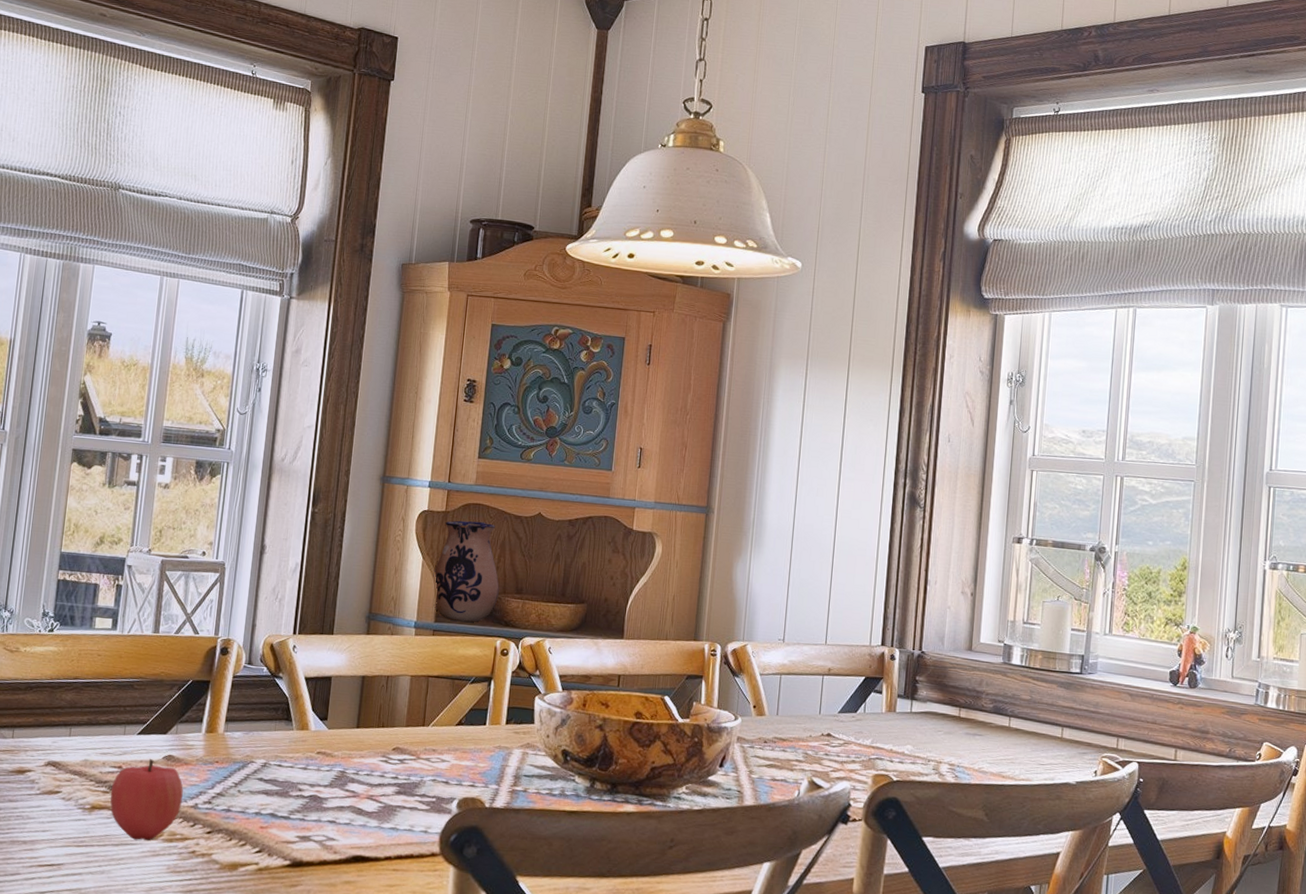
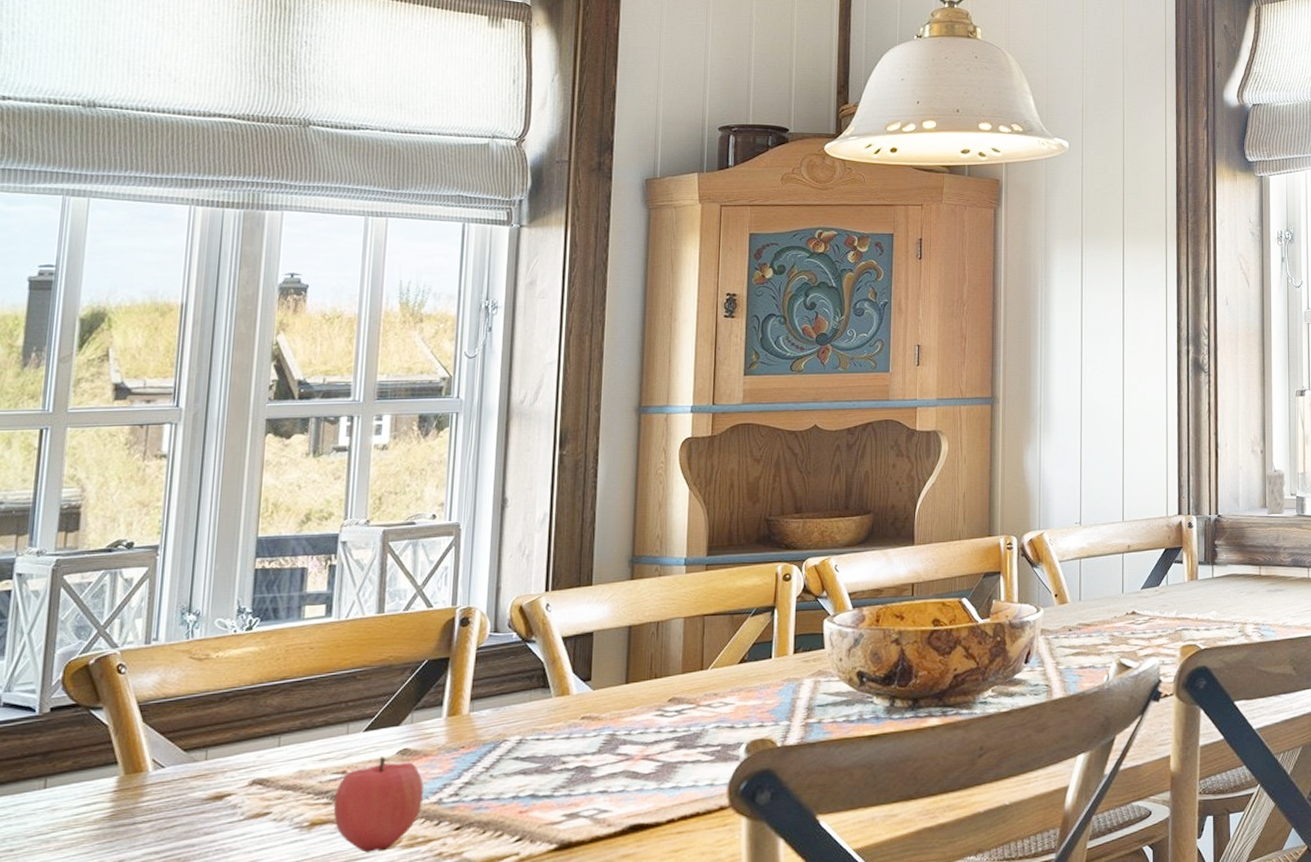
ceramic pitcher: present [433,520,499,623] -> none [702,441,776,552]
candle: none [971,607,994,661] -> present [1266,463,1286,516]

